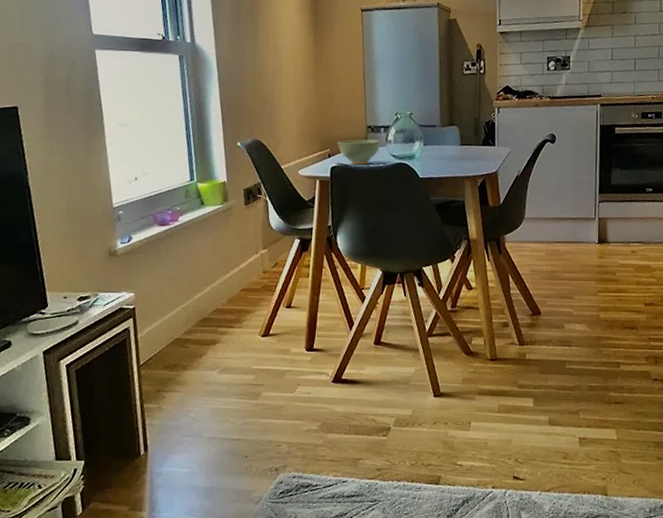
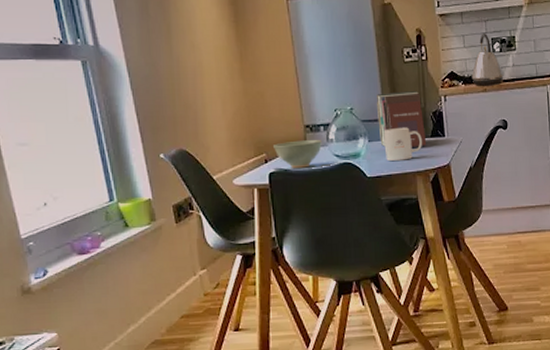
books: none [434,101,478,155] -> present [376,90,427,149]
mug: none [437,134,473,165] -> present [383,127,422,161]
kettle: none [525,52,556,103] -> present [471,33,504,87]

